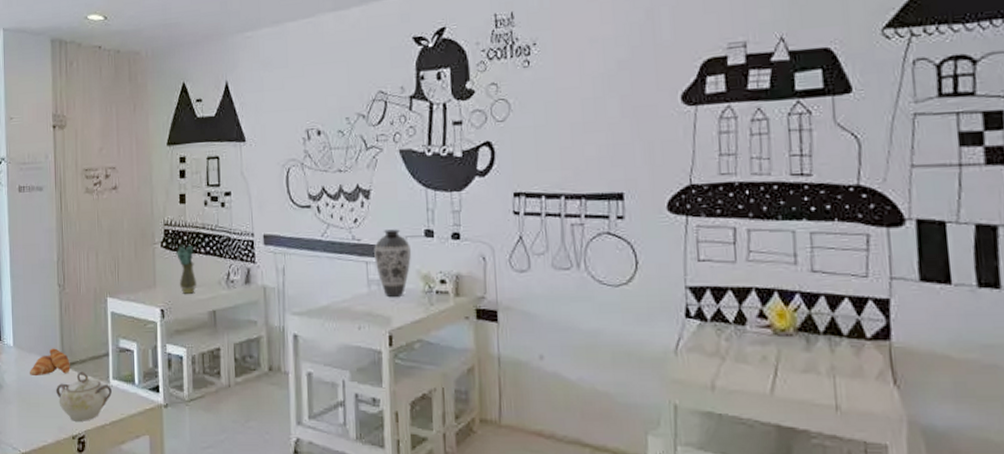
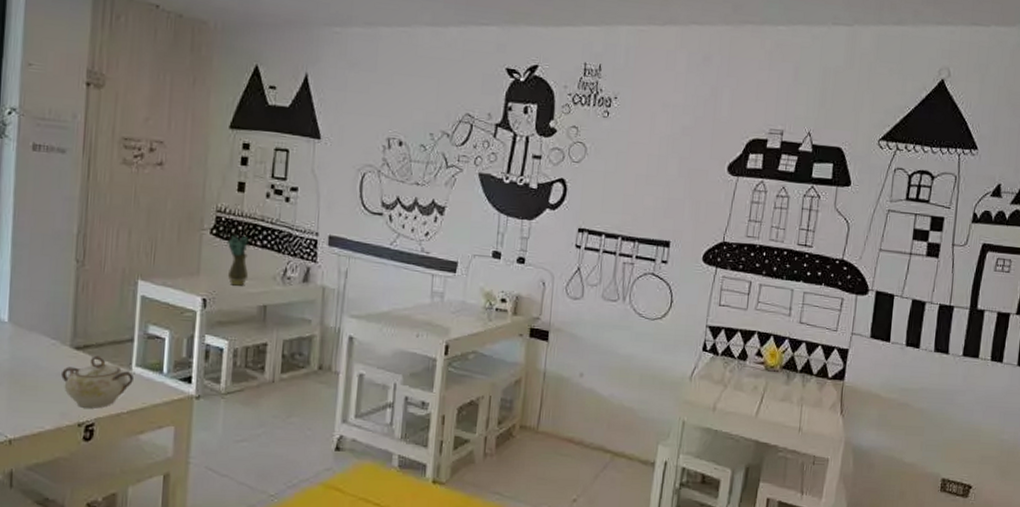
croissant: present [30,348,70,377] -> none [28,328,83,358]
decorative vase: present [374,229,412,297] -> none [441,246,478,310]

